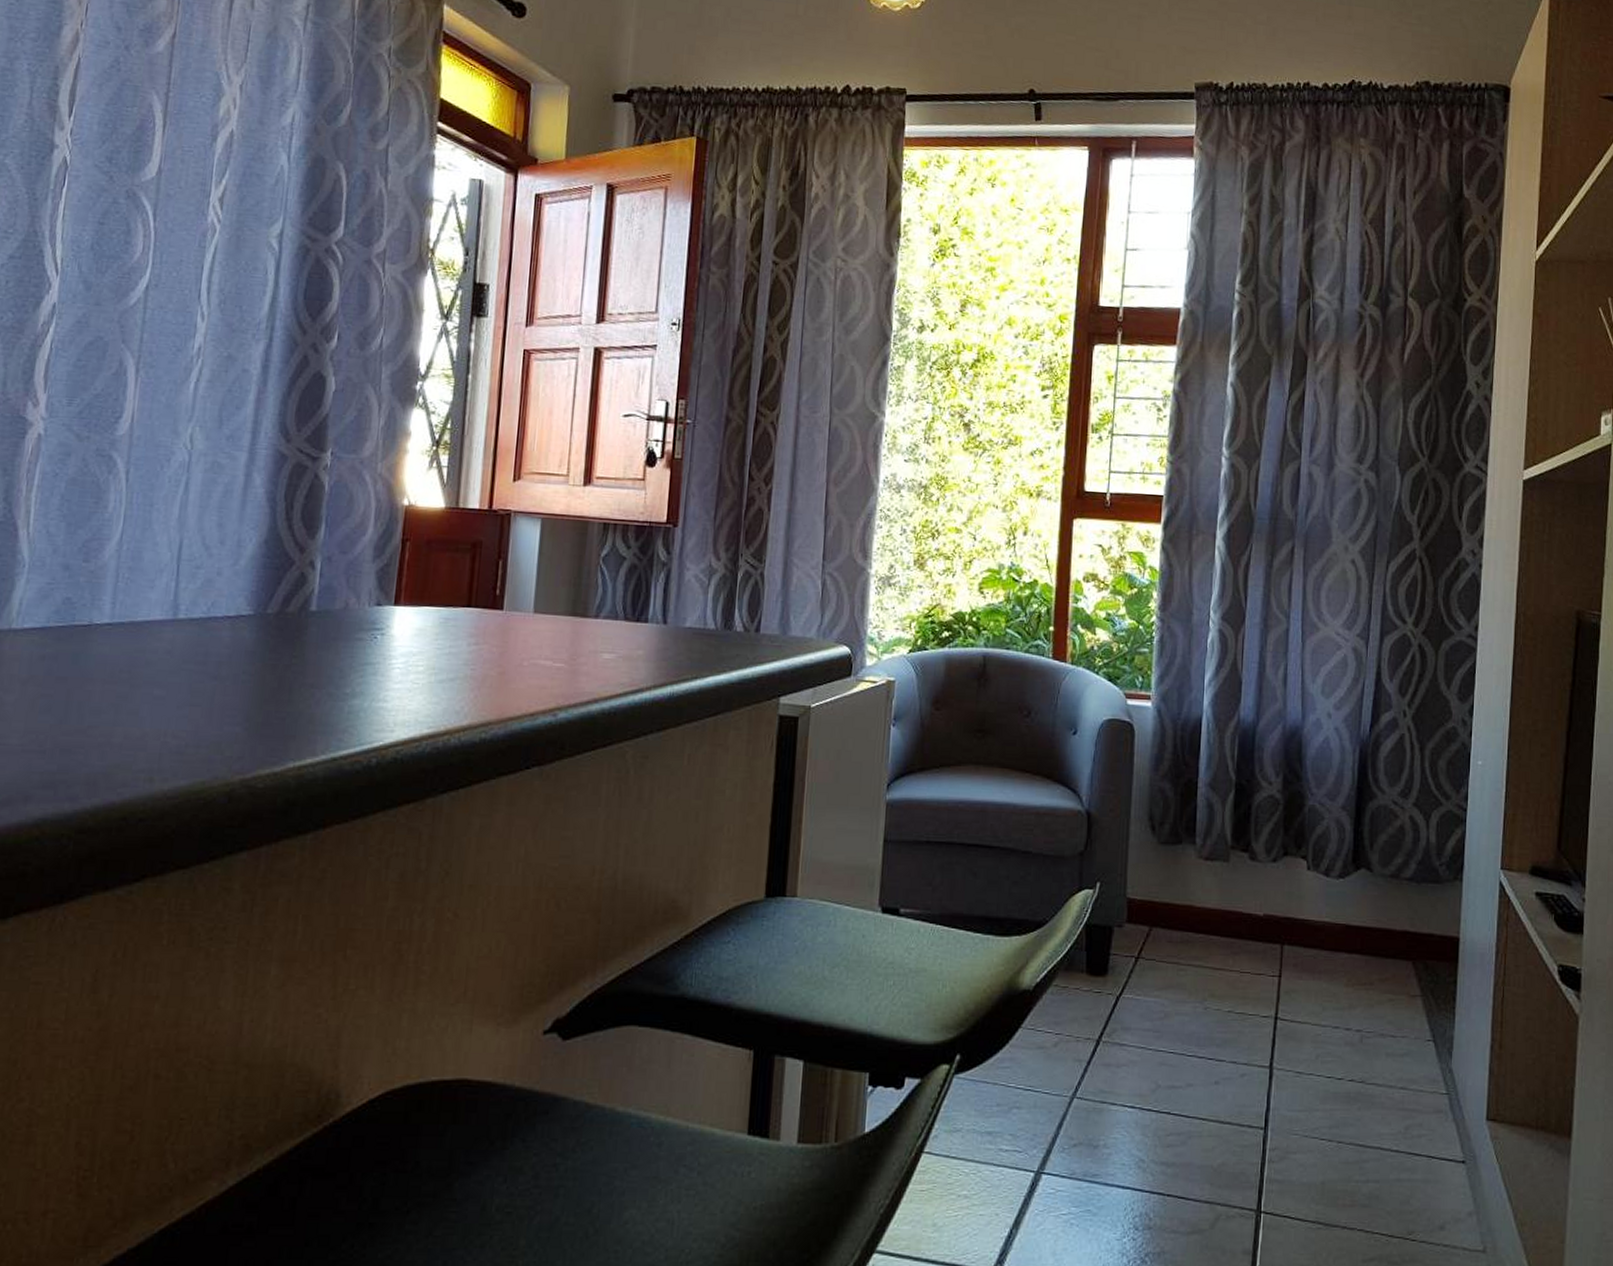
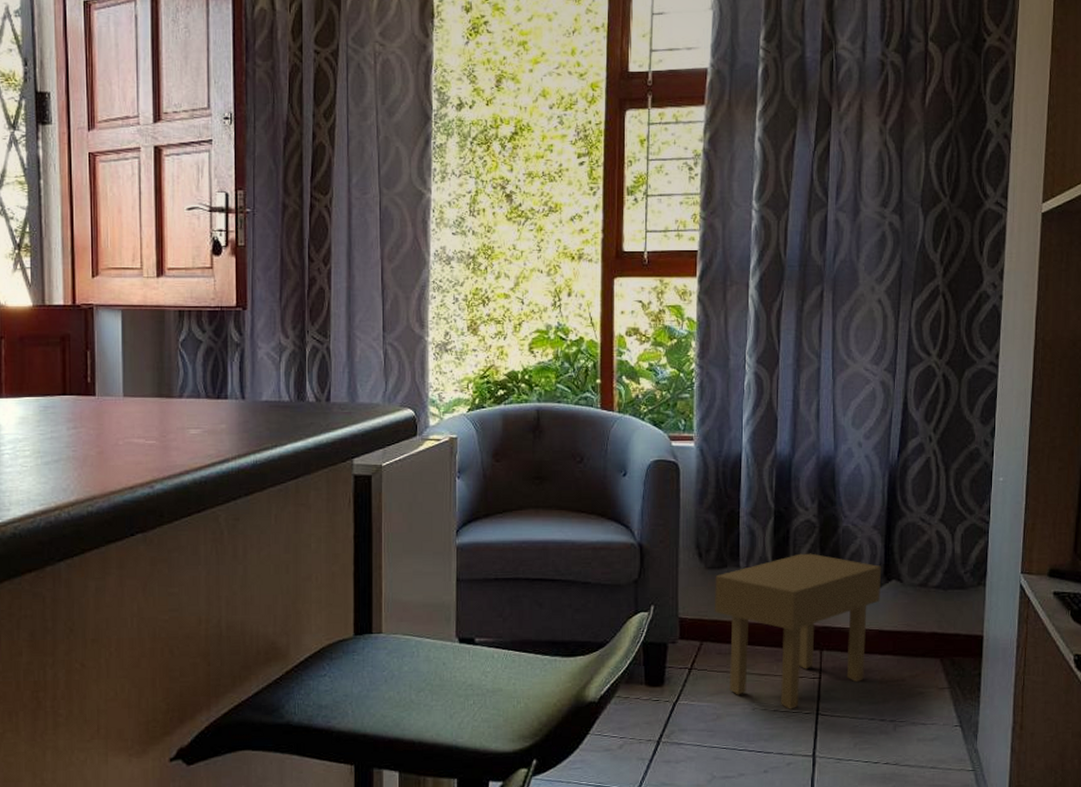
side table: none [1167,831,1350,1011] -> present [715,552,882,710]

